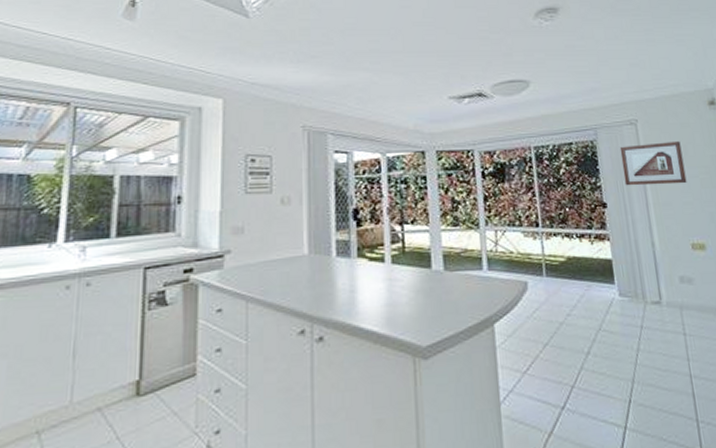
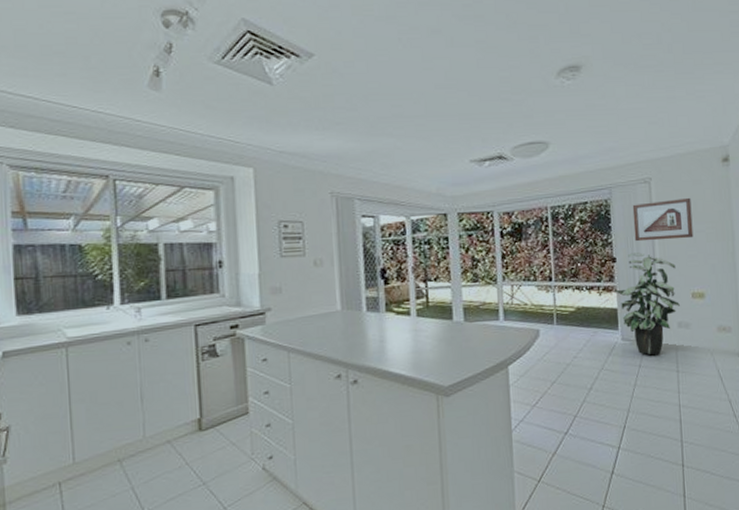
indoor plant: none [608,198,680,315] -> present [615,252,680,356]

